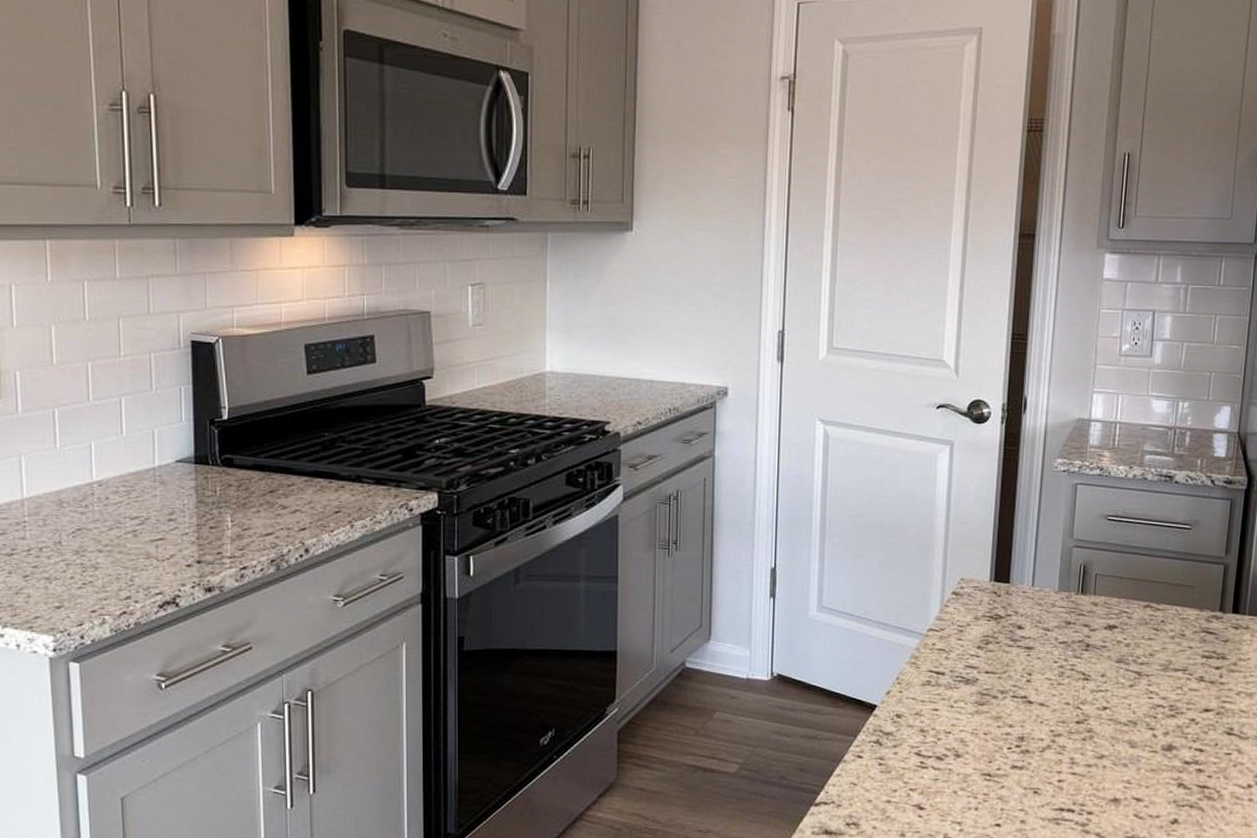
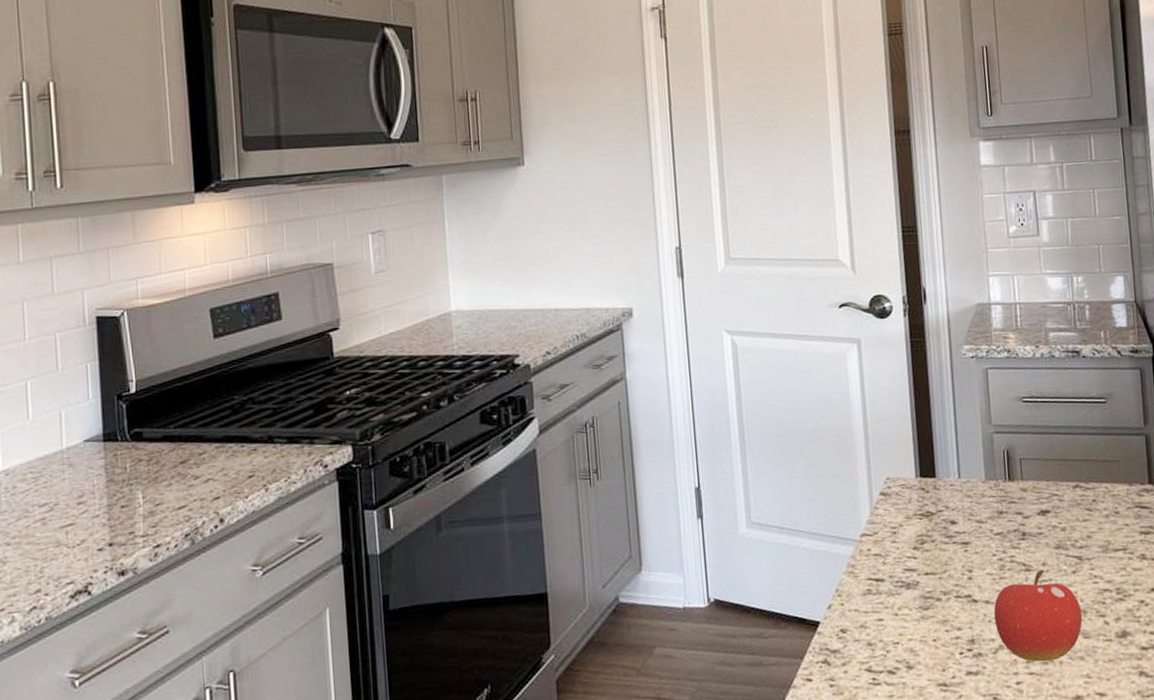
fruit: none [1046,680,1133,765] -> present [993,569,1083,662]

